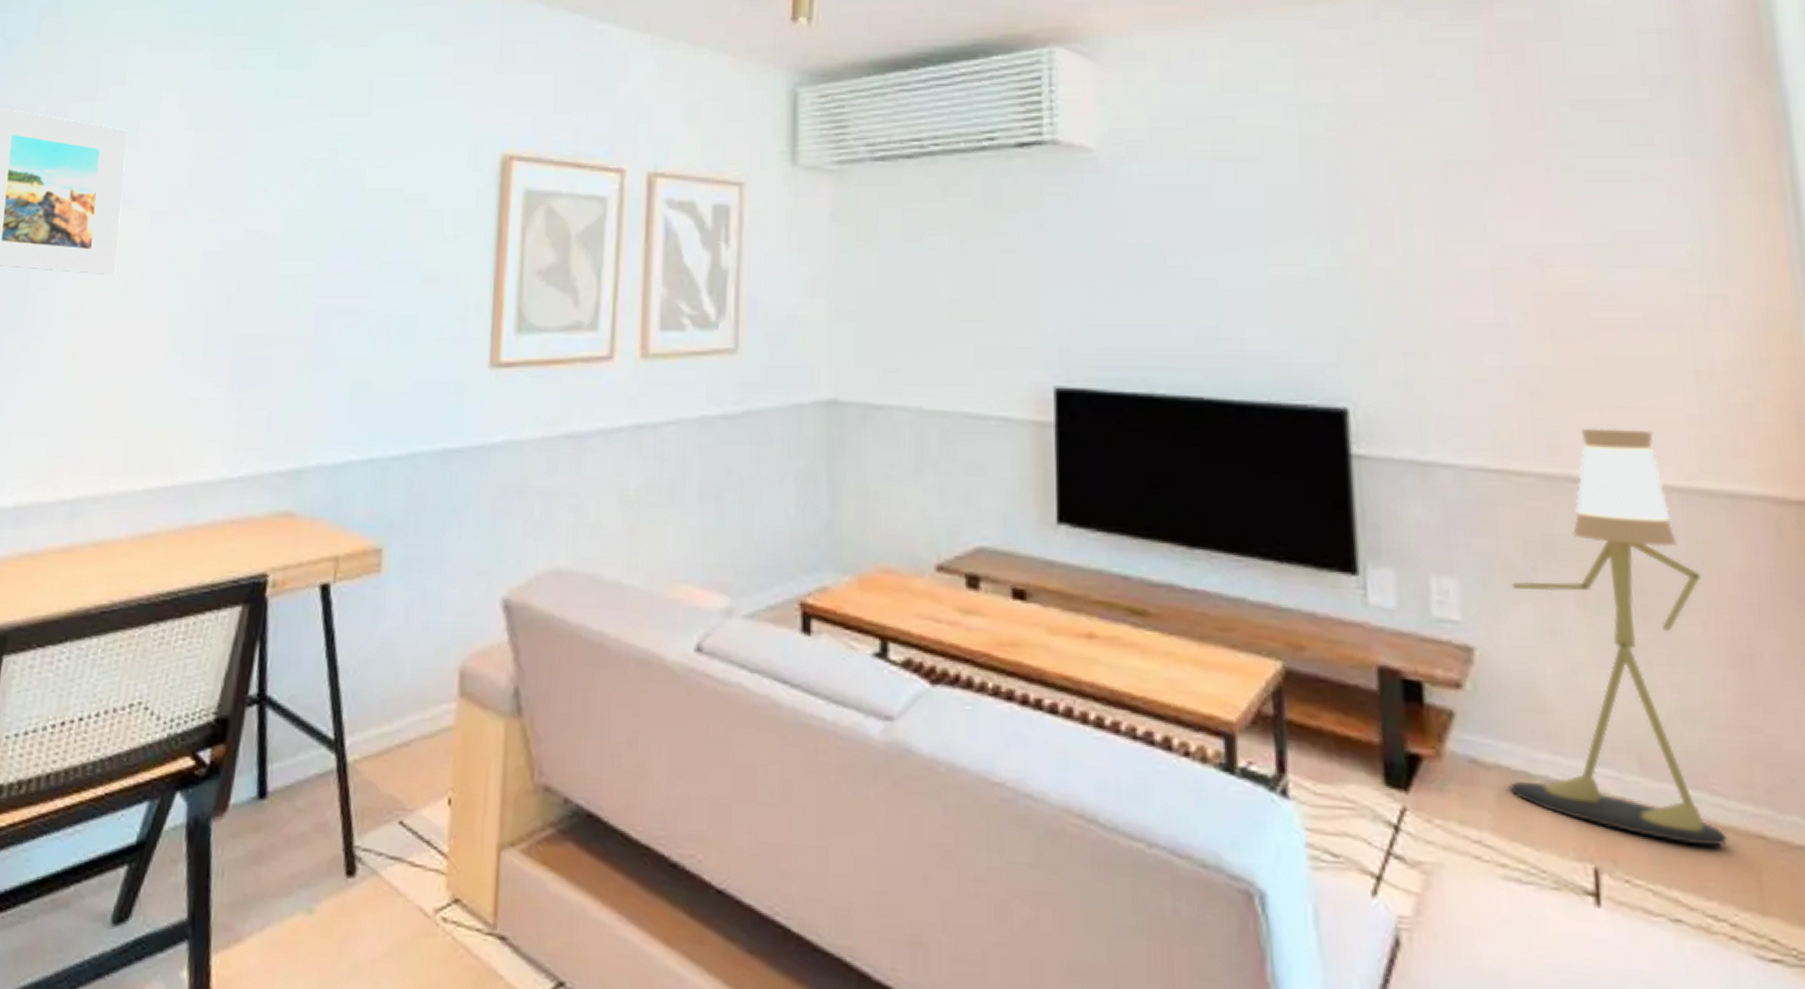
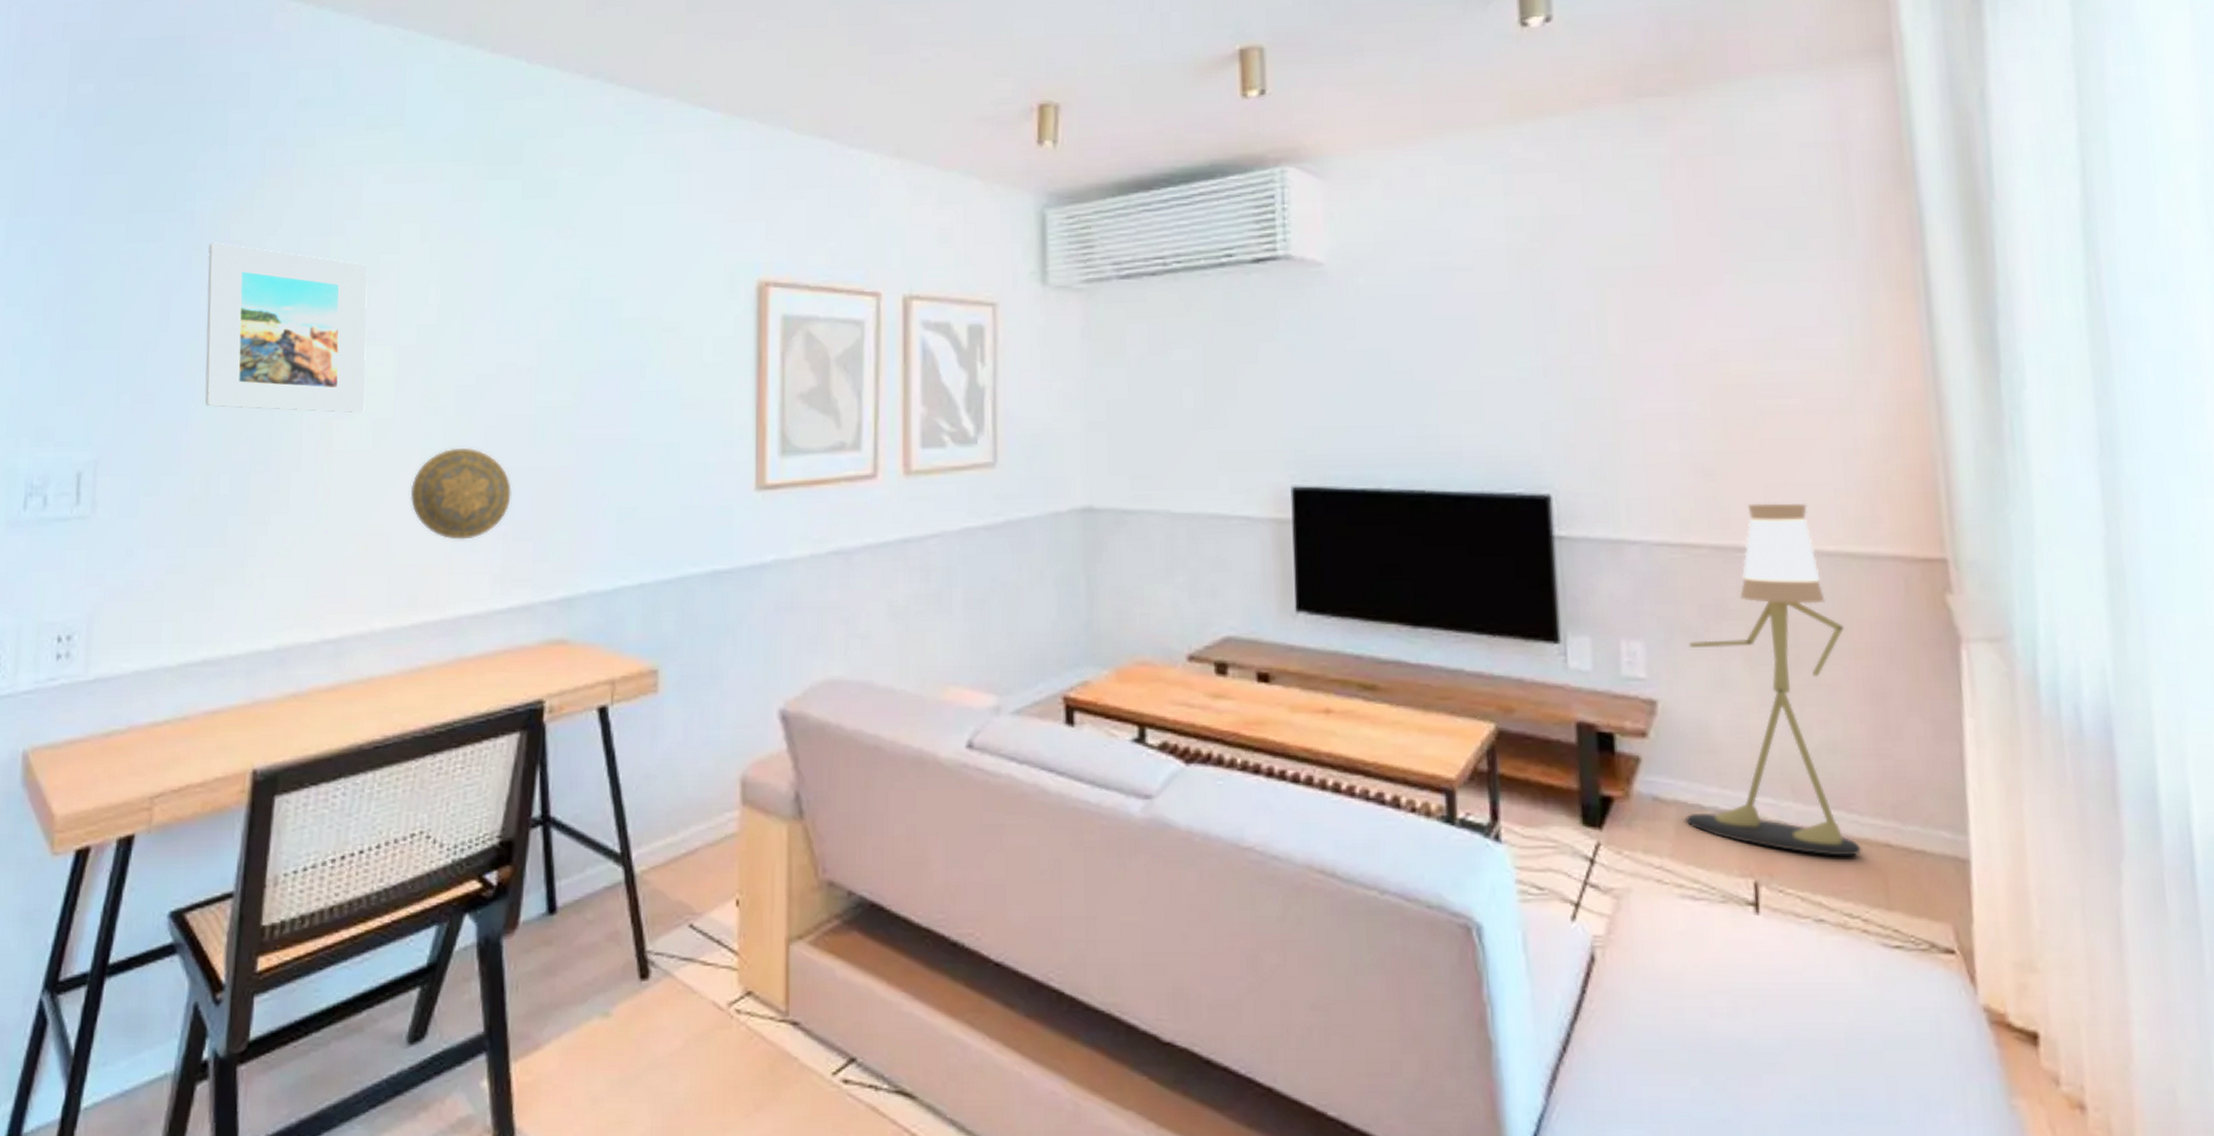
decorative plate: none [152,313,250,406] -> present [410,447,512,540]

